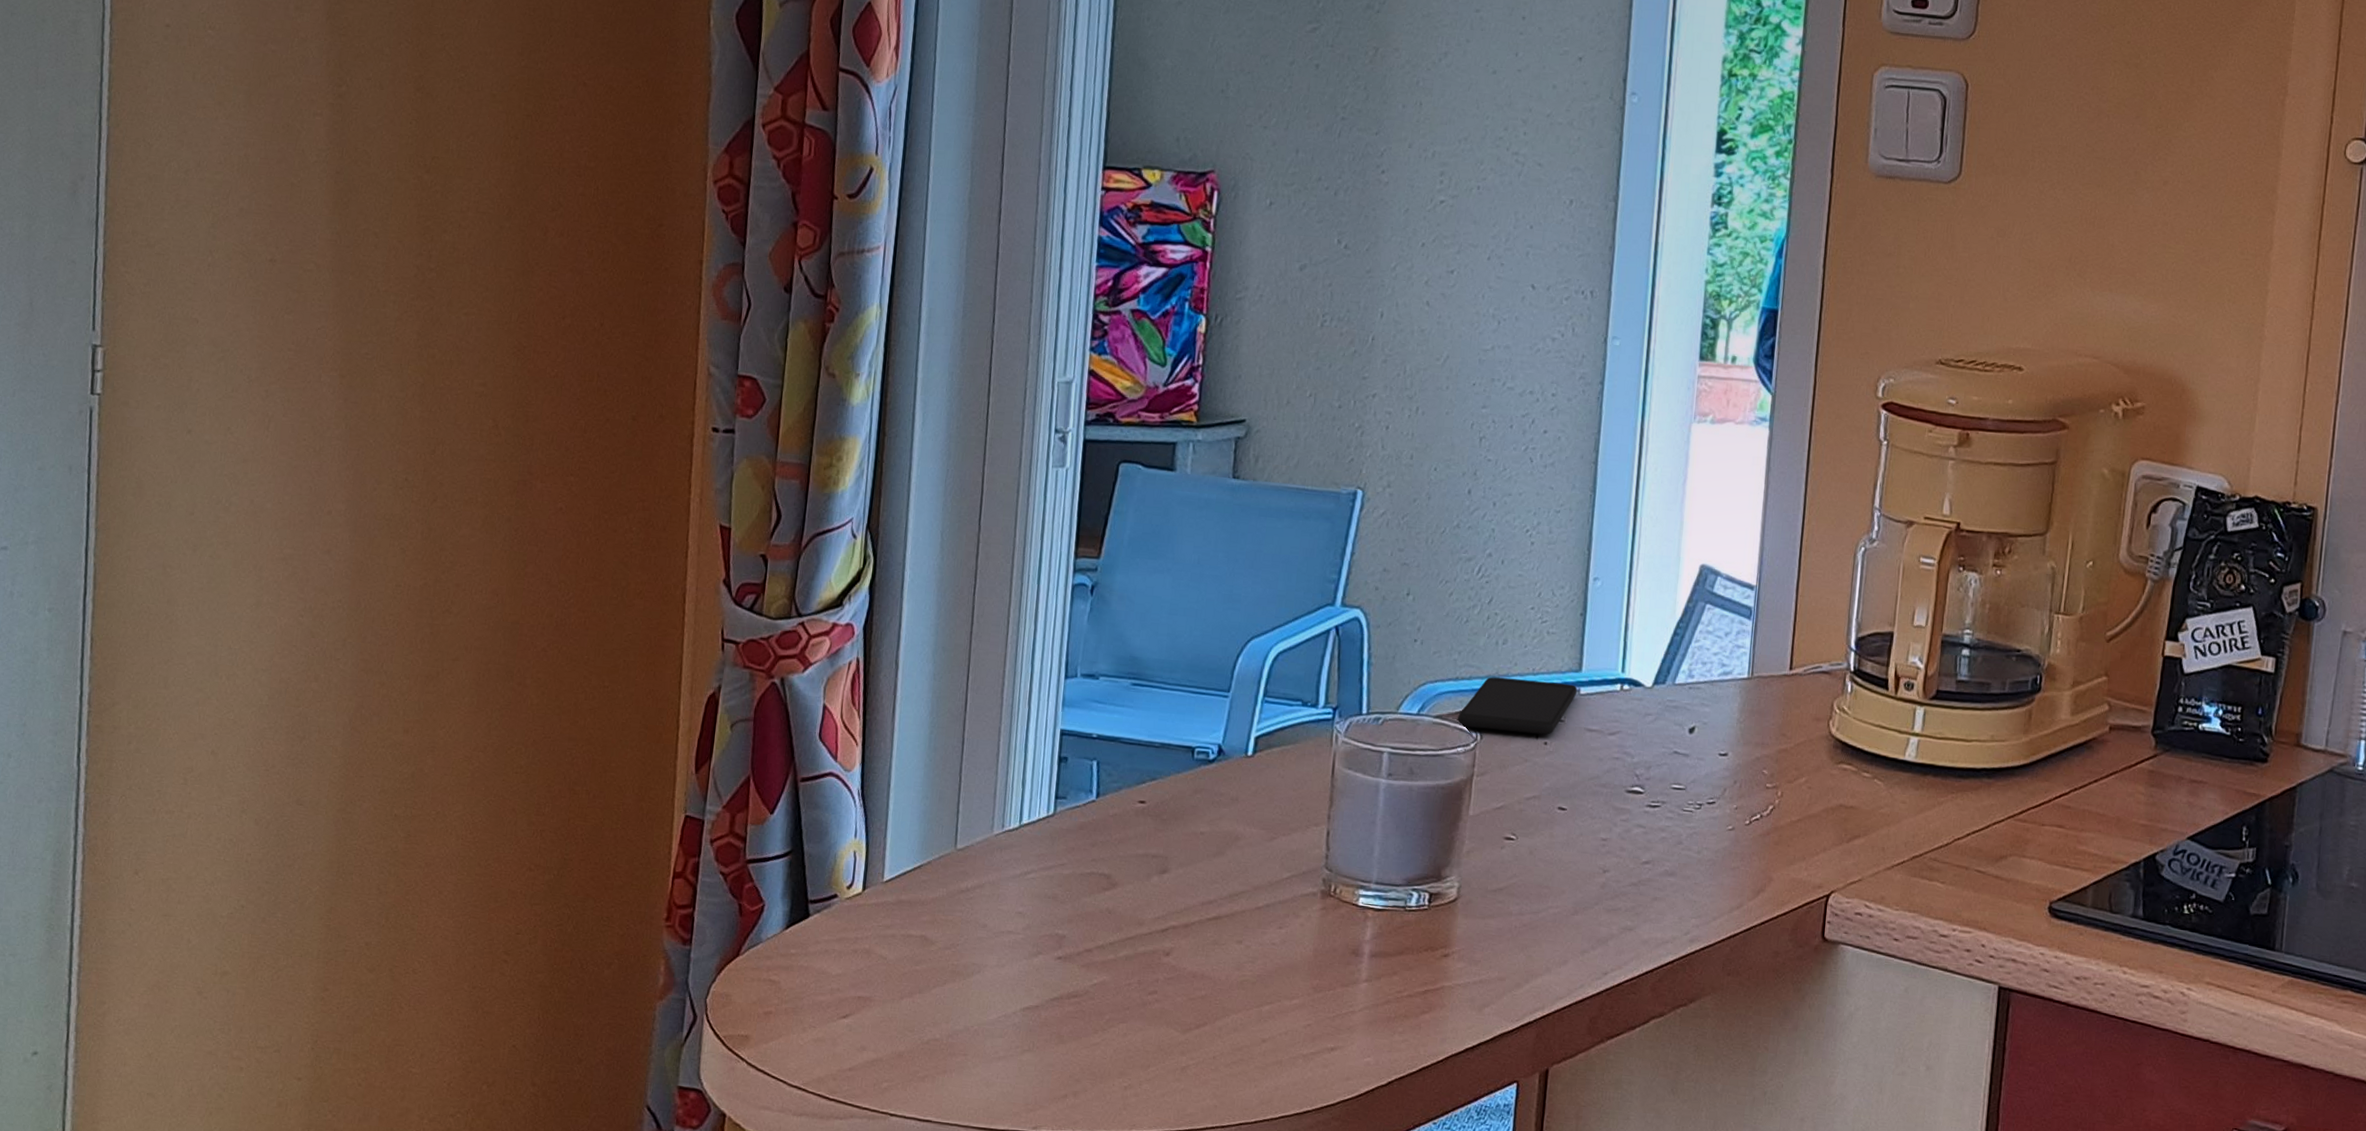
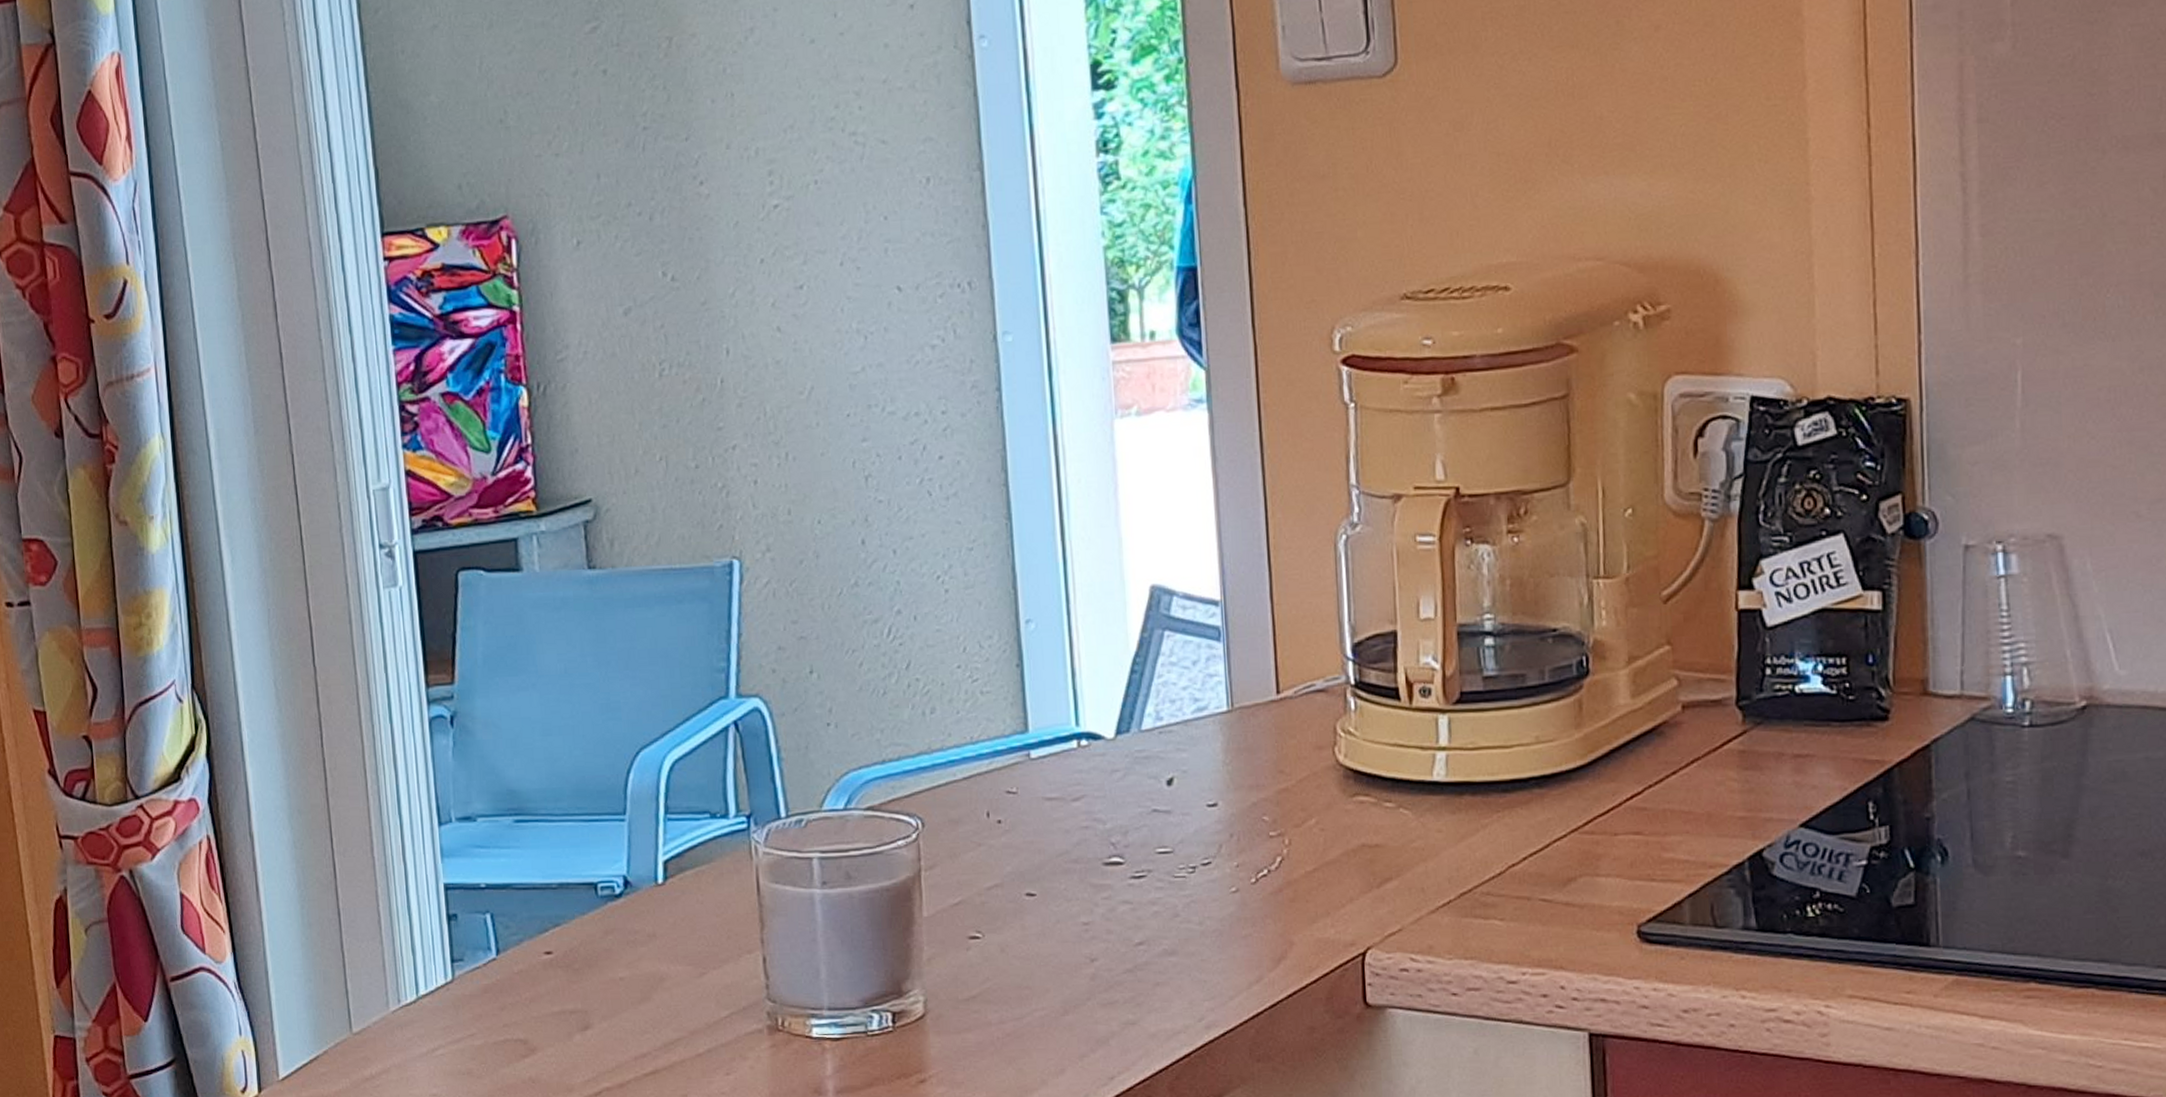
mobile phone: present [1457,677,1578,735] -> none [892,749,1027,817]

